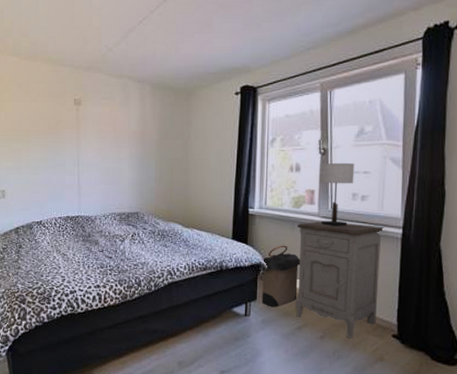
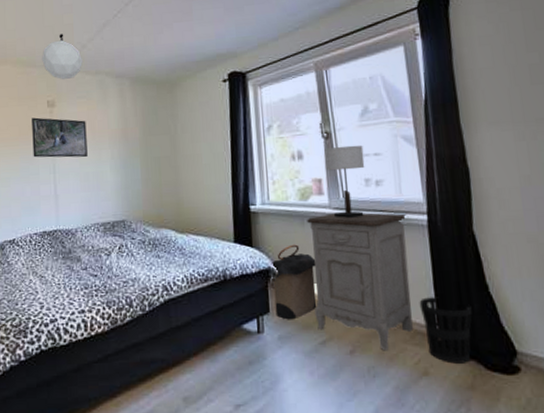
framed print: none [60,114,109,154] -> present [32,117,88,158]
pendant lamp: none [71,36,108,81] -> present [42,34,82,80]
wastebasket: none [384,298,428,354] -> present [419,297,472,364]

